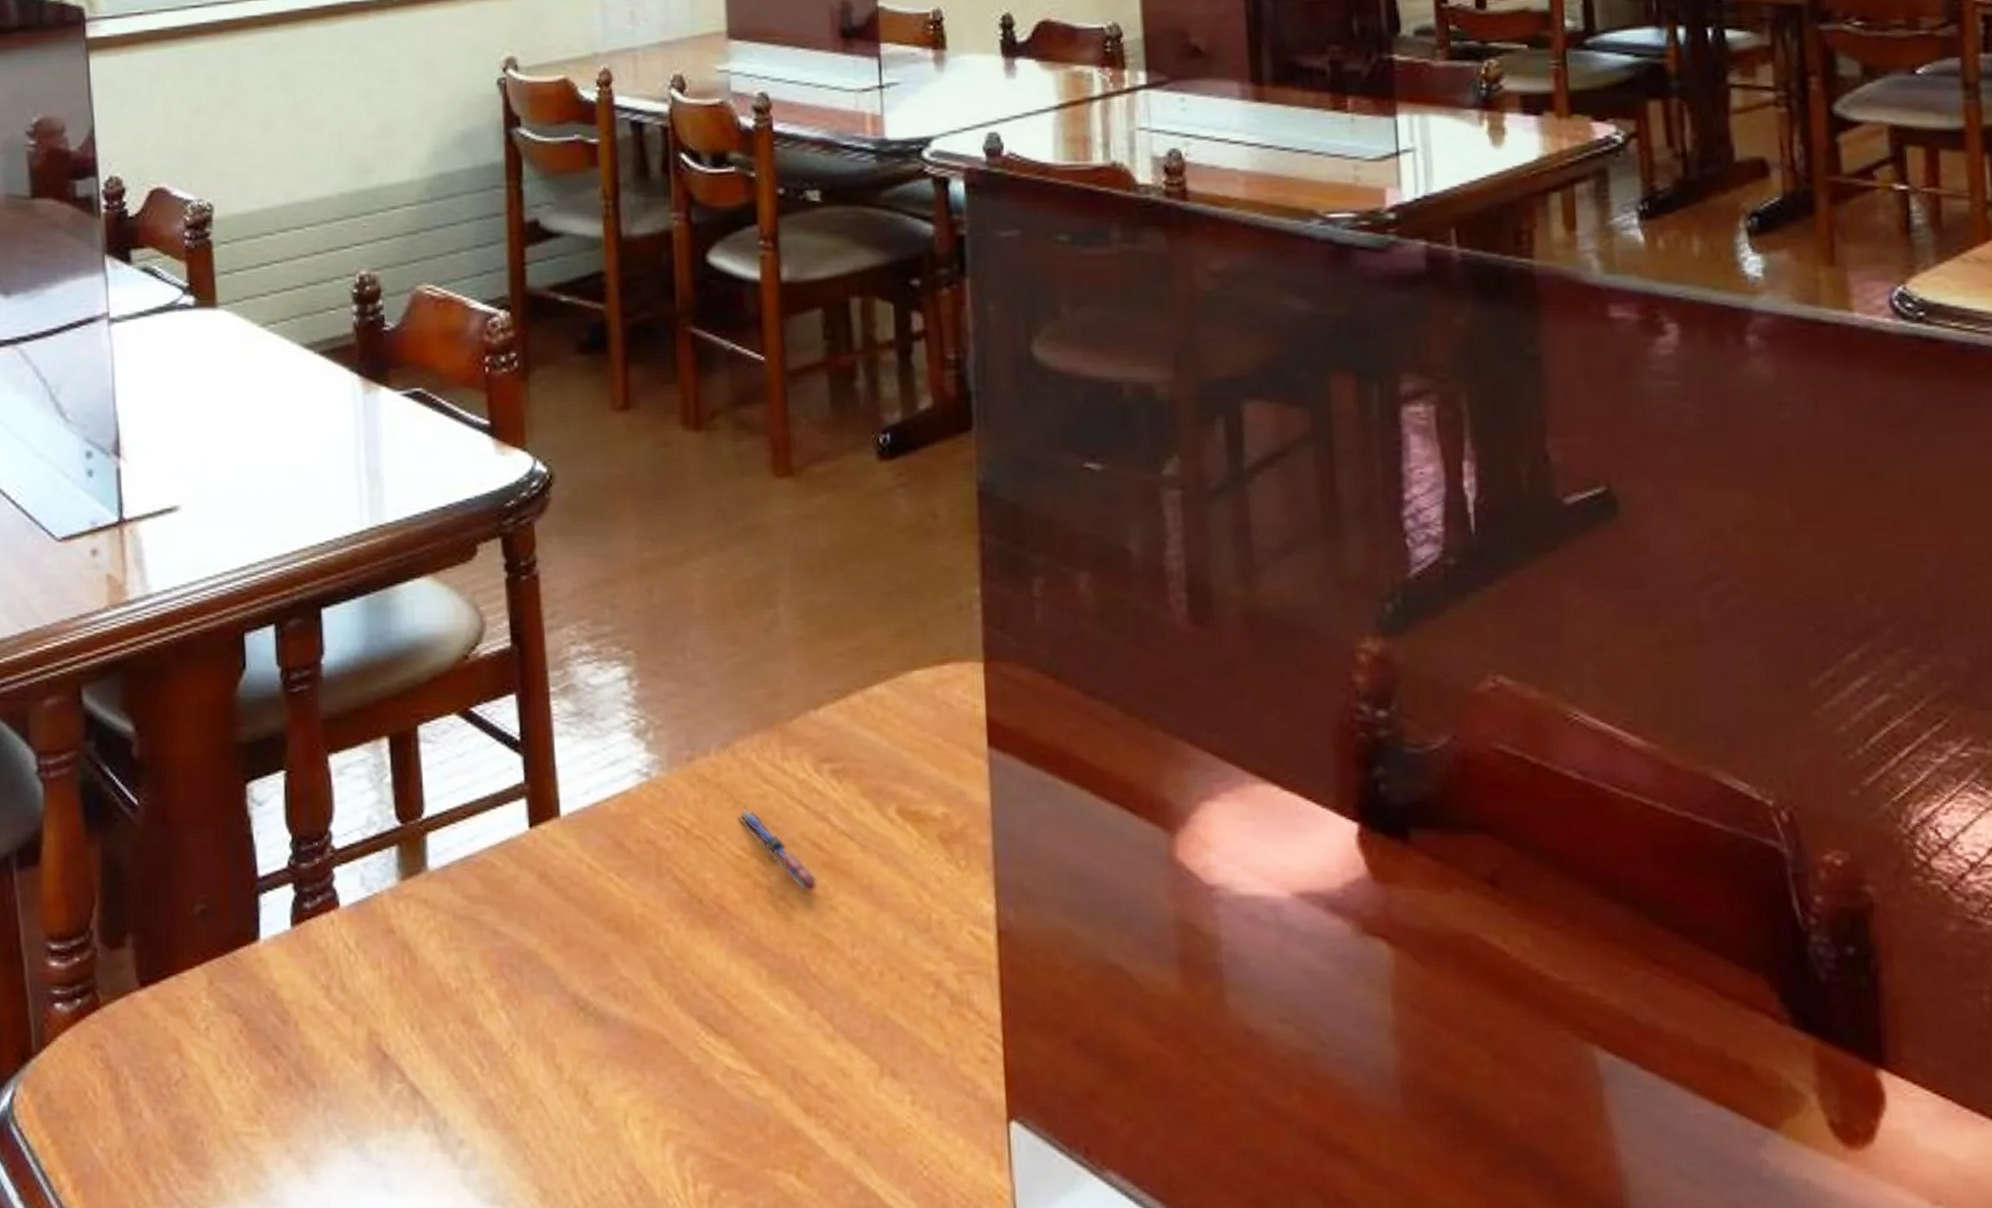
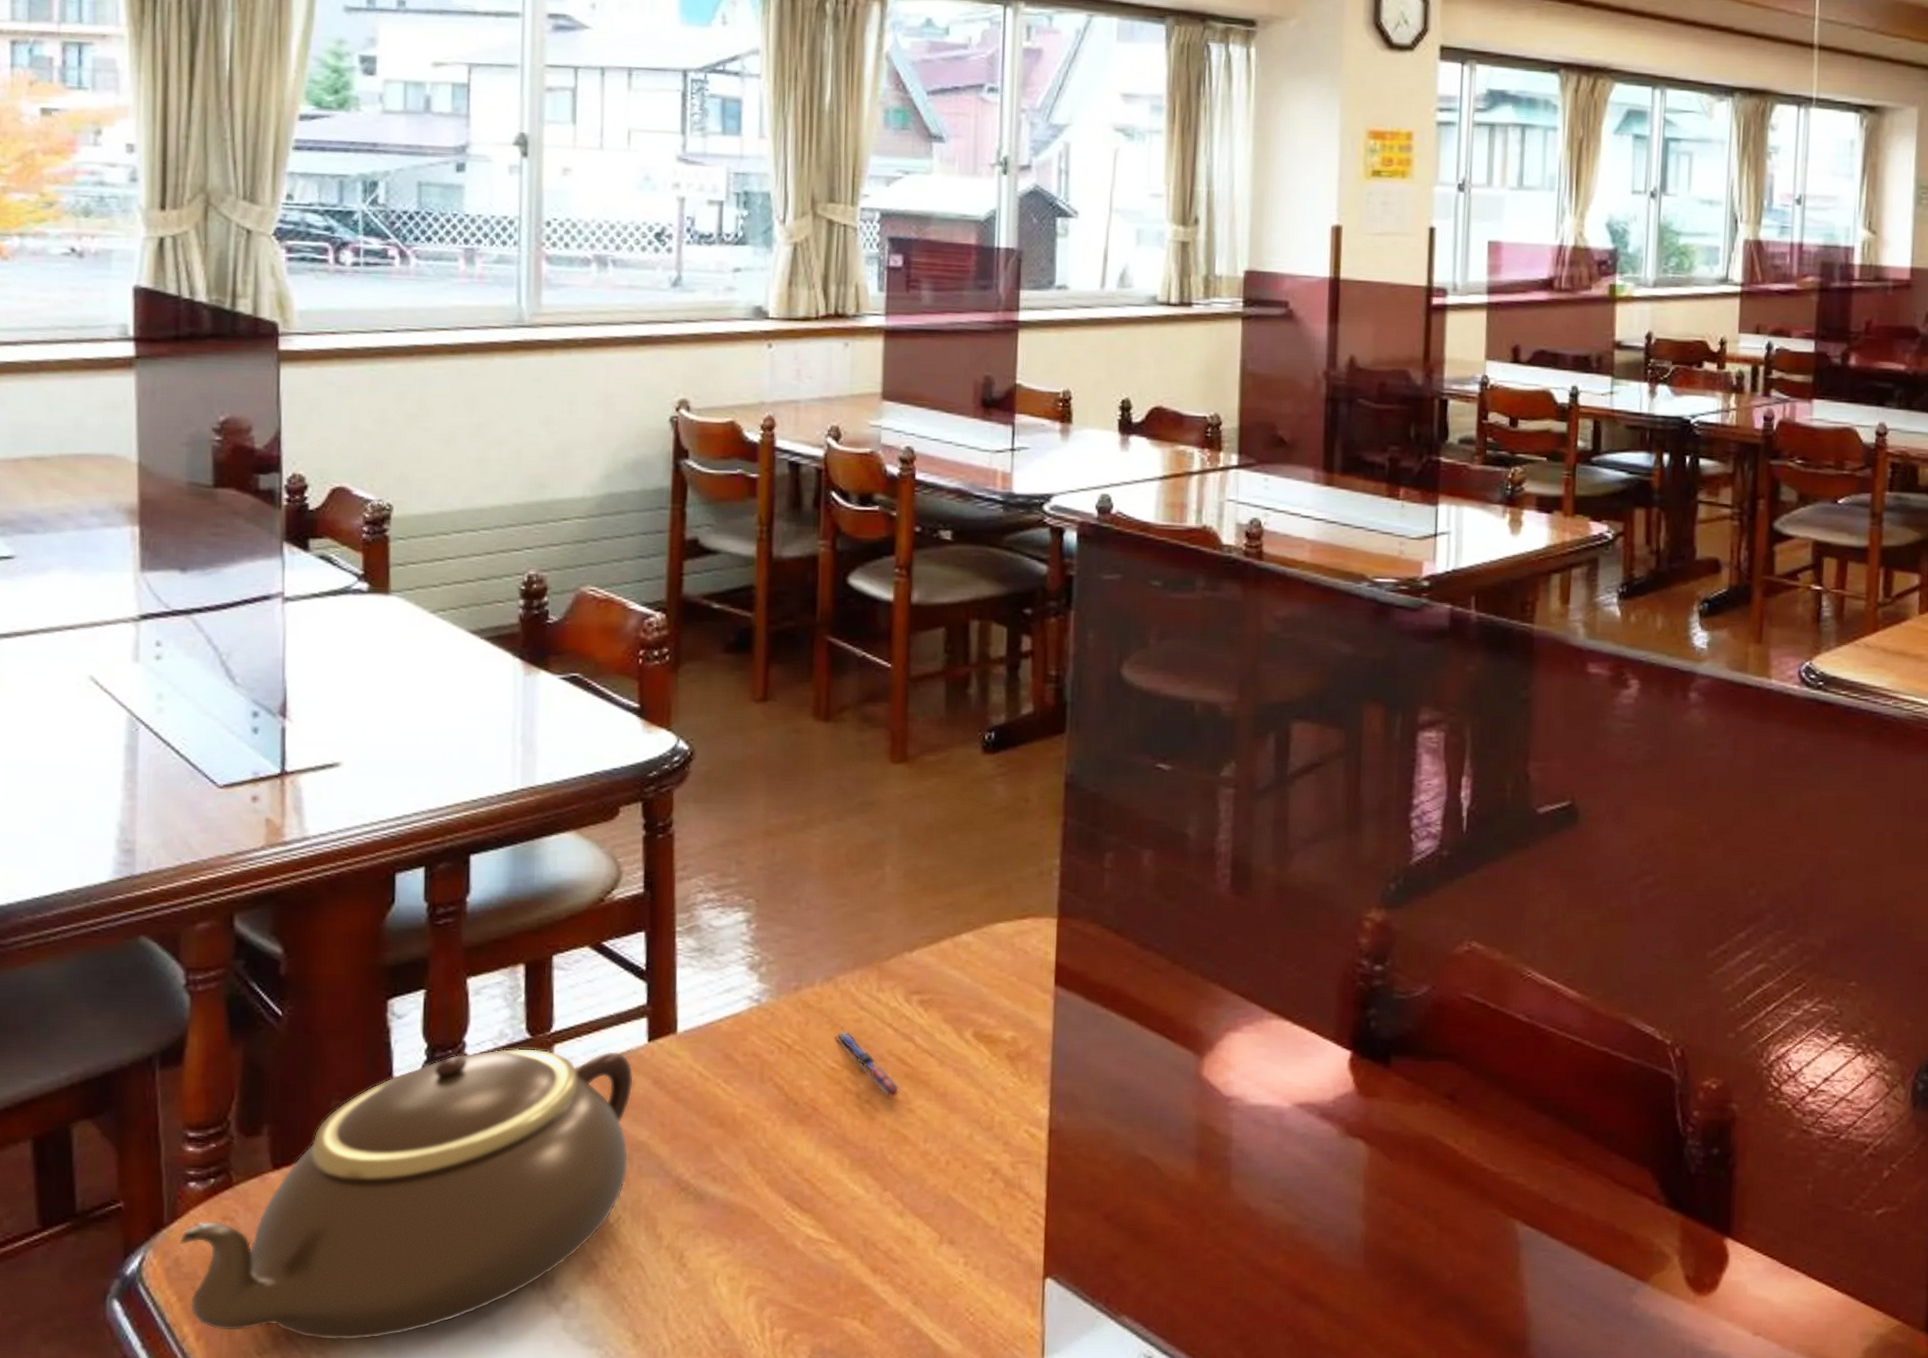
teapot: none [48,839,519,1194] -> present [179,1048,634,1341]

